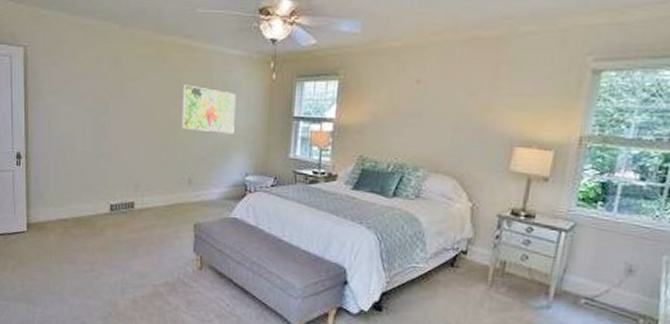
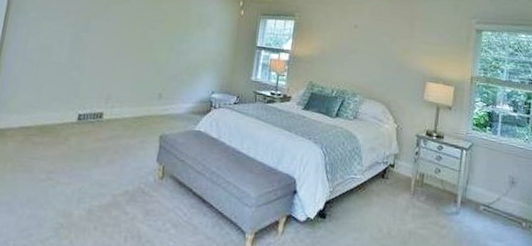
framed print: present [181,84,236,134] -> none [157,12,209,57]

